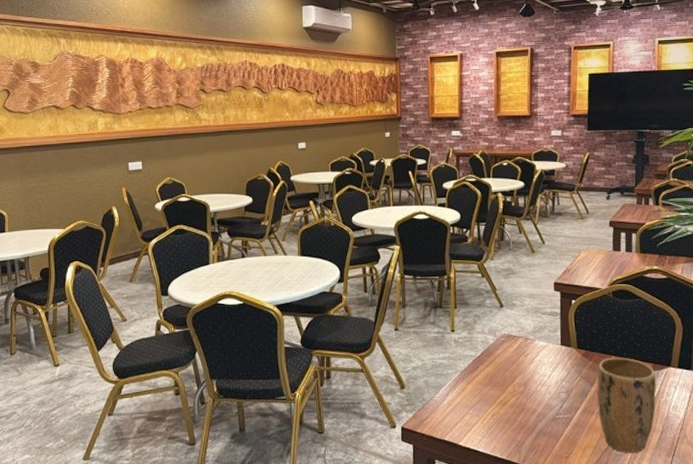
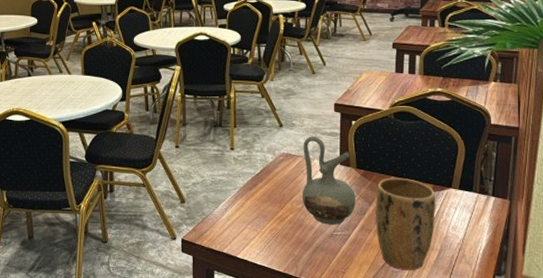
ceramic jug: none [523,316,578,408] -> present [302,136,356,225]

